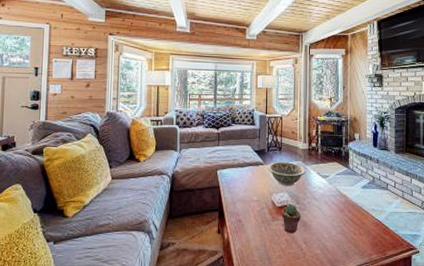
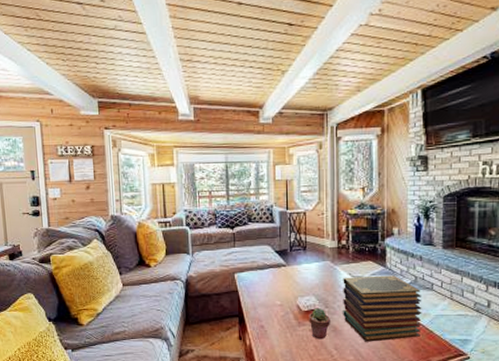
decorative bowl: present [267,161,306,186] -> none [290,261,335,289]
book stack: none [312,175,379,236] -> present [343,275,422,342]

